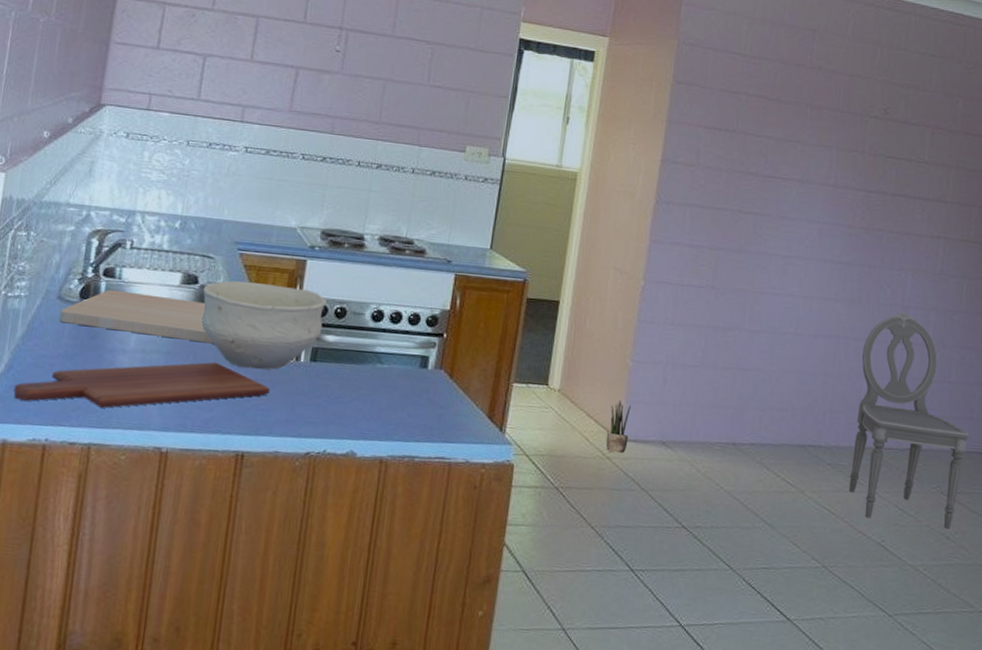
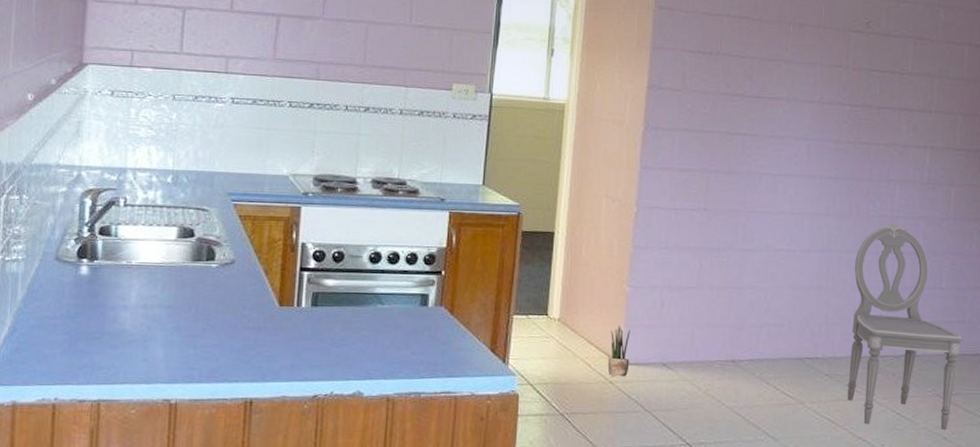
cutting board: present [13,362,271,408] -> none [19,312,274,364]
cutting board: present [60,289,214,344] -> none [59,248,214,295]
bowl: present [201,281,327,370] -> none [200,232,324,318]

